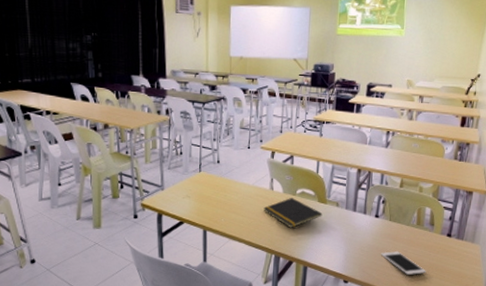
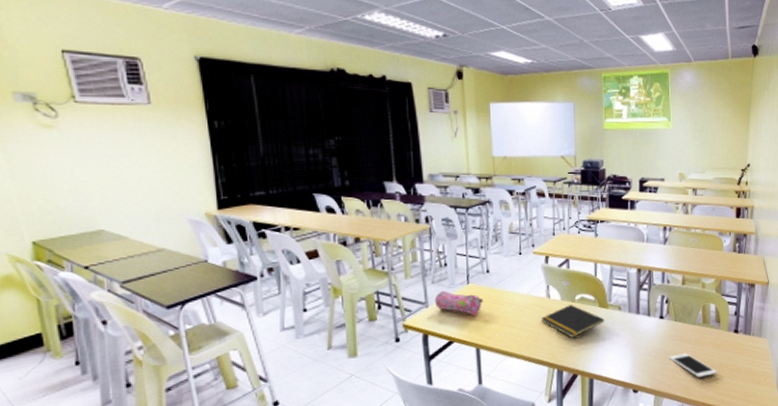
pencil case: none [170,176,213,200] -> present [435,290,484,315]

